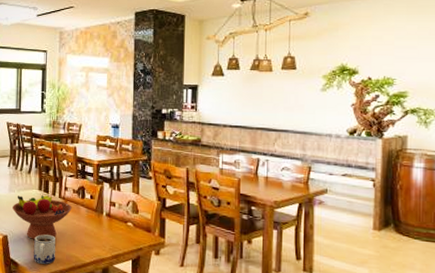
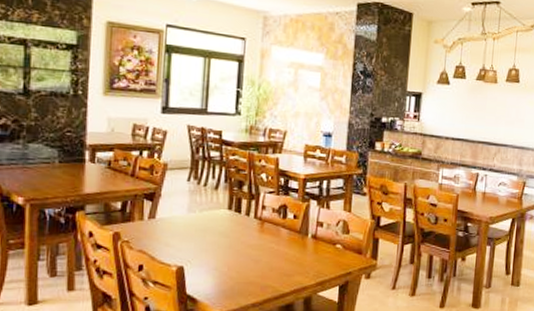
fruit bowl: present [13,195,72,239] -> none [192,215,270,269]
mug: present [33,234,56,264] -> none [217,263,248,298]

